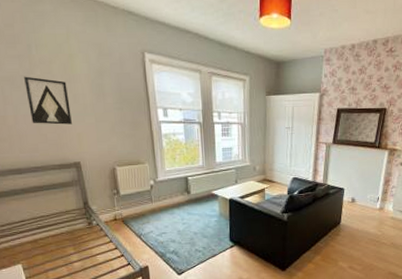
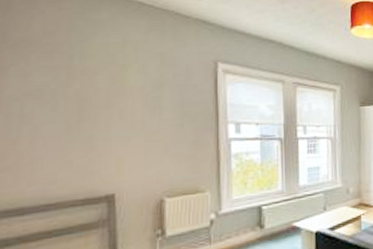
wall art: present [24,76,72,125] -> none [54,89,113,148]

